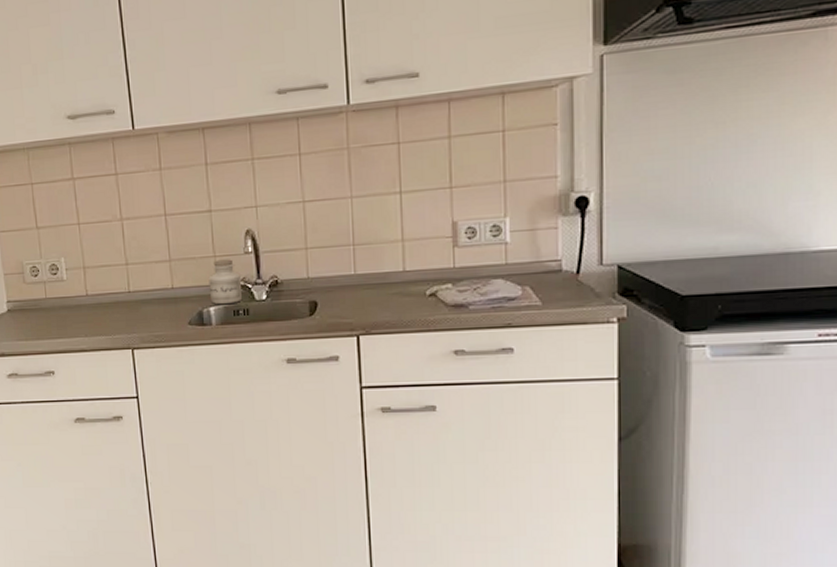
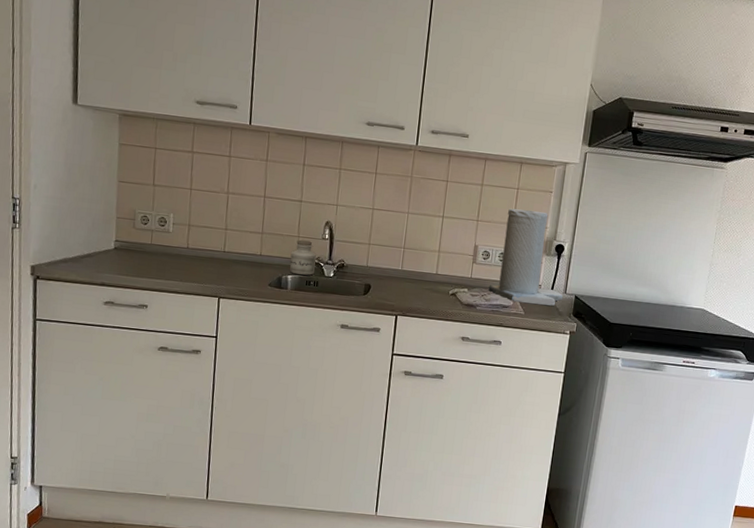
paper towel: none [482,155,599,291] -> present [488,208,563,306]

